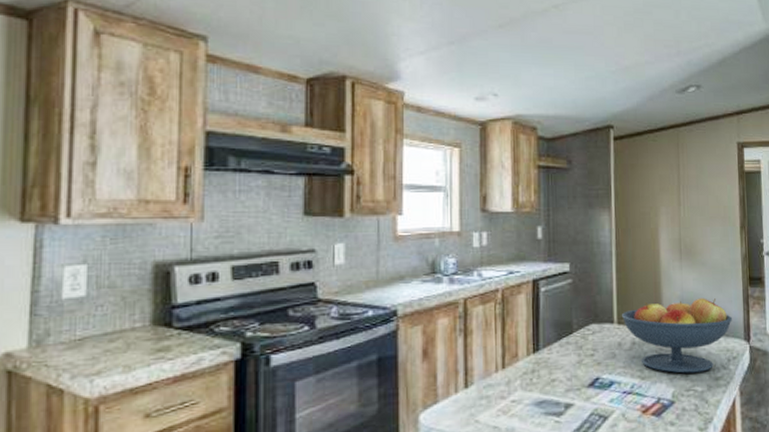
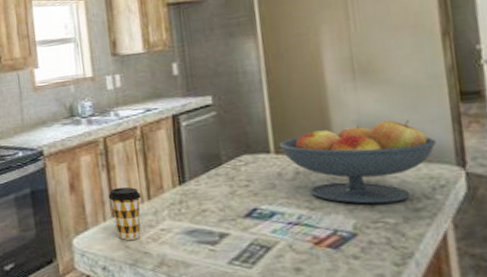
coffee cup: none [462,354,496,414] -> present [108,187,141,240]

